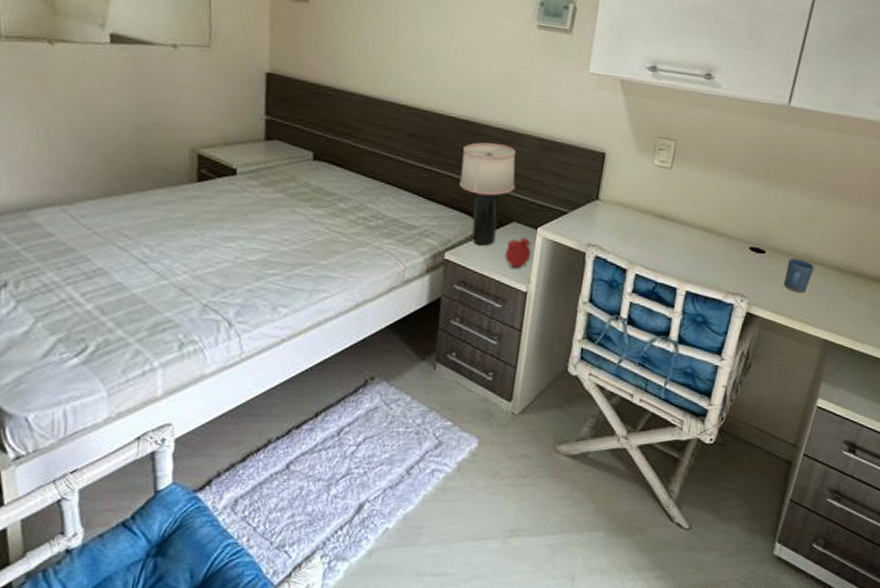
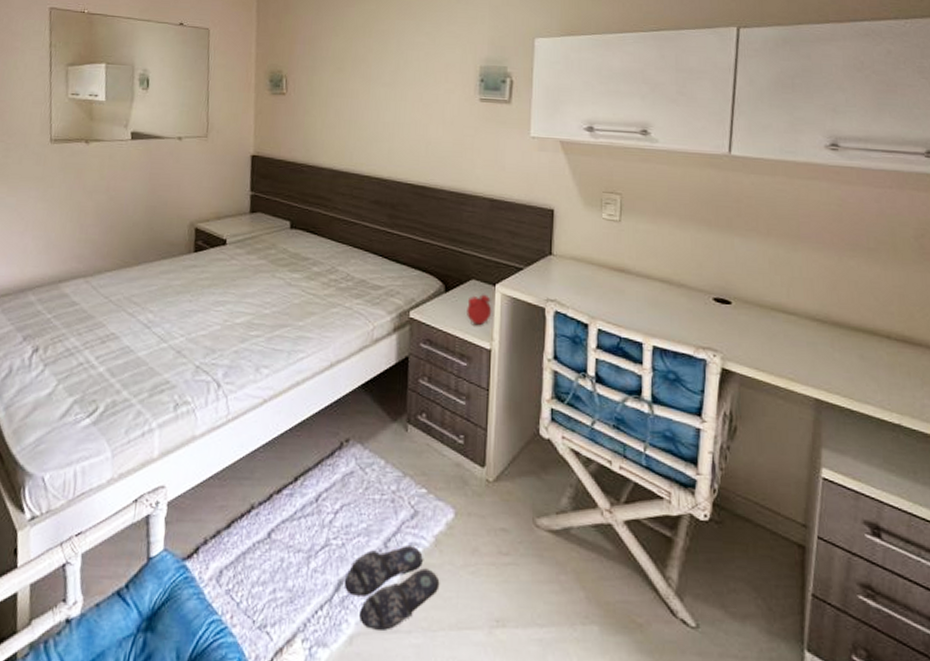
slippers: none [365,472,460,544] -> present [344,546,440,630]
table lamp: present [459,142,516,246] -> none [419,205,472,304]
mug: present [784,257,814,293] -> none [757,308,788,346]

